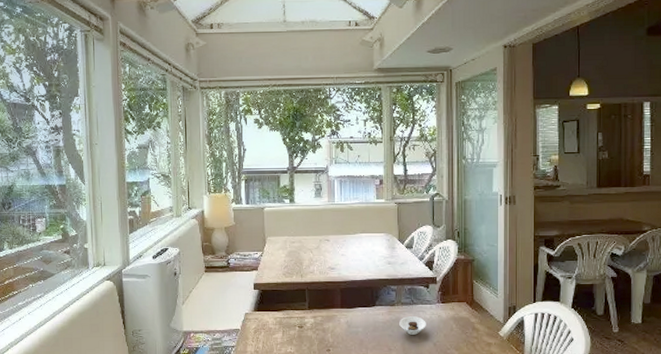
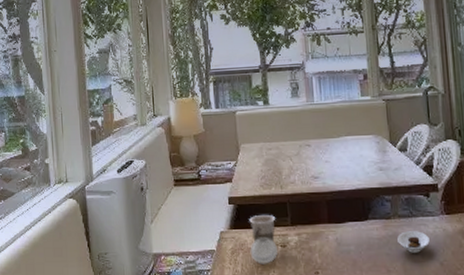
cup: none [271,299,296,342] -> present [249,214,278,264]

